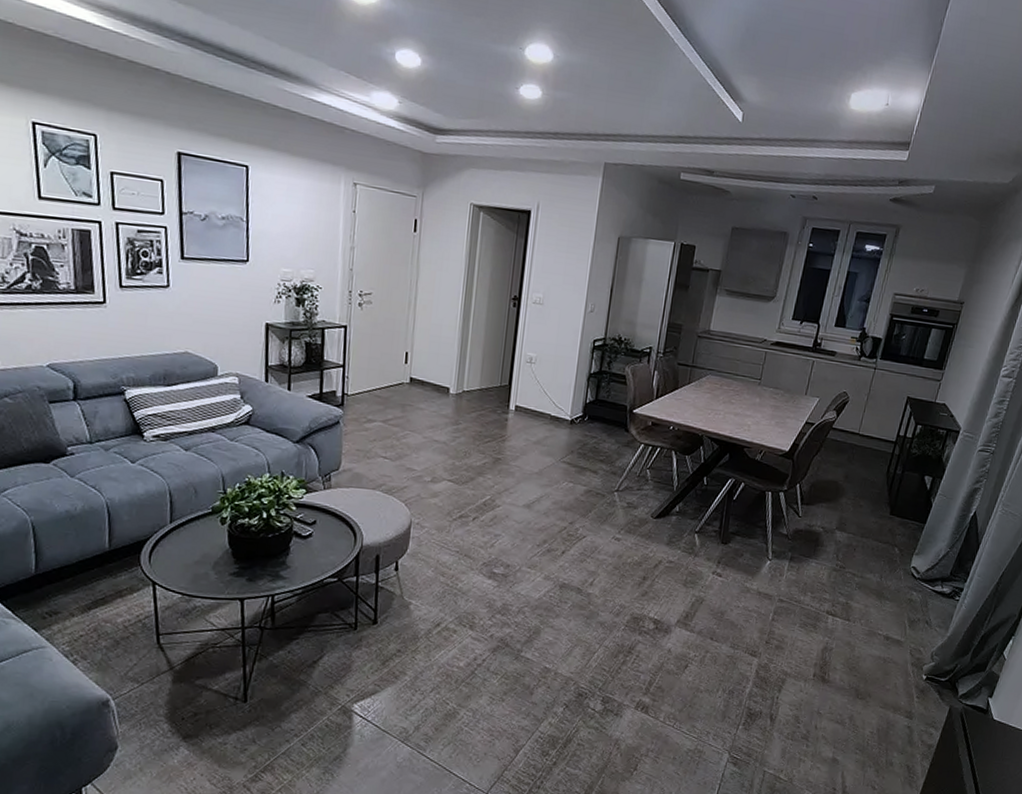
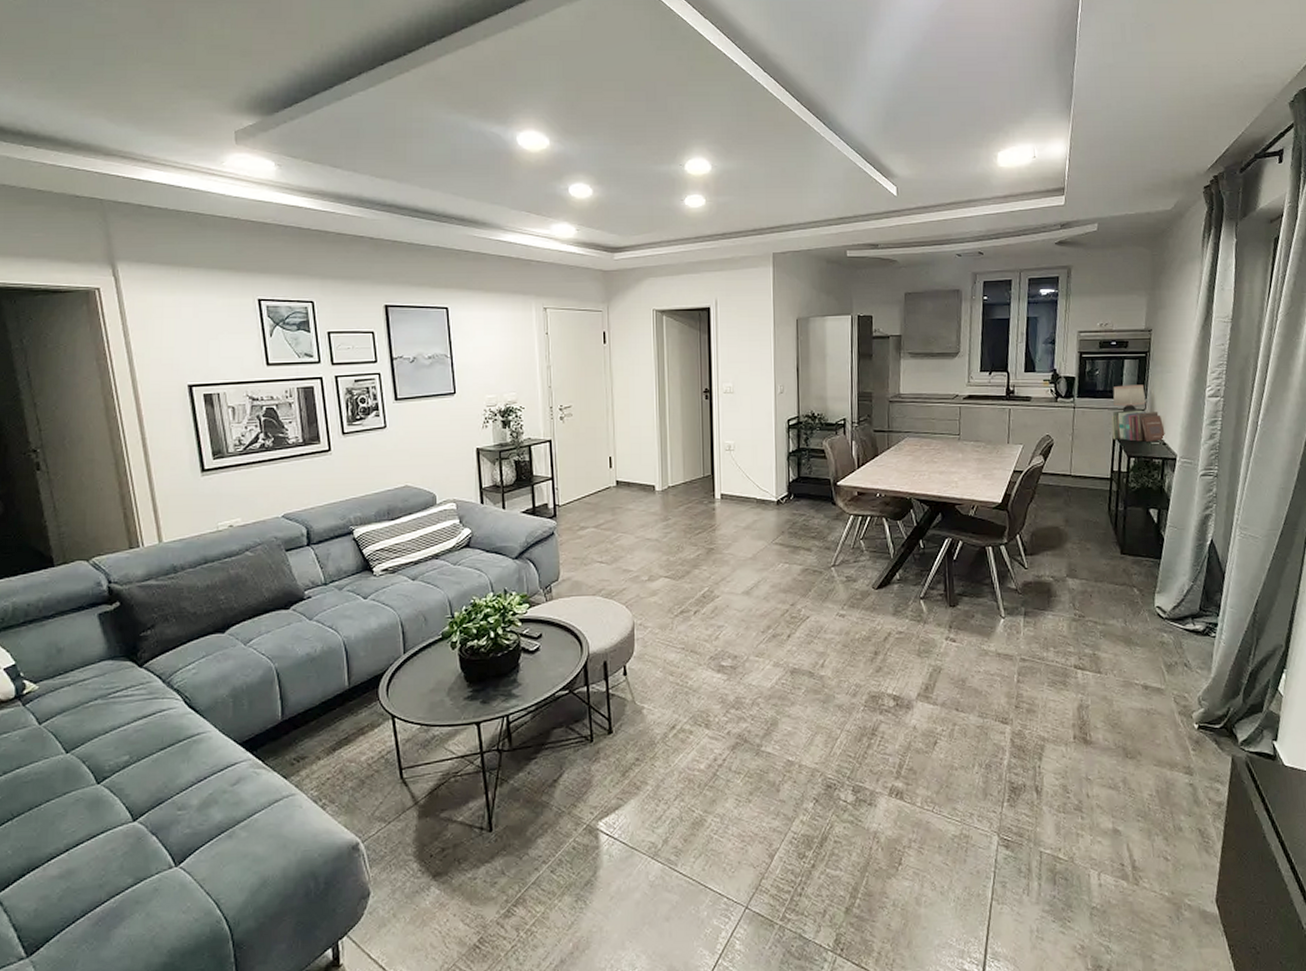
books: none [905,377,955,413] -> present [1111,410,1166,443]
table lamp: none [912,353,945,381] -> present [1112,384,1146,411]

